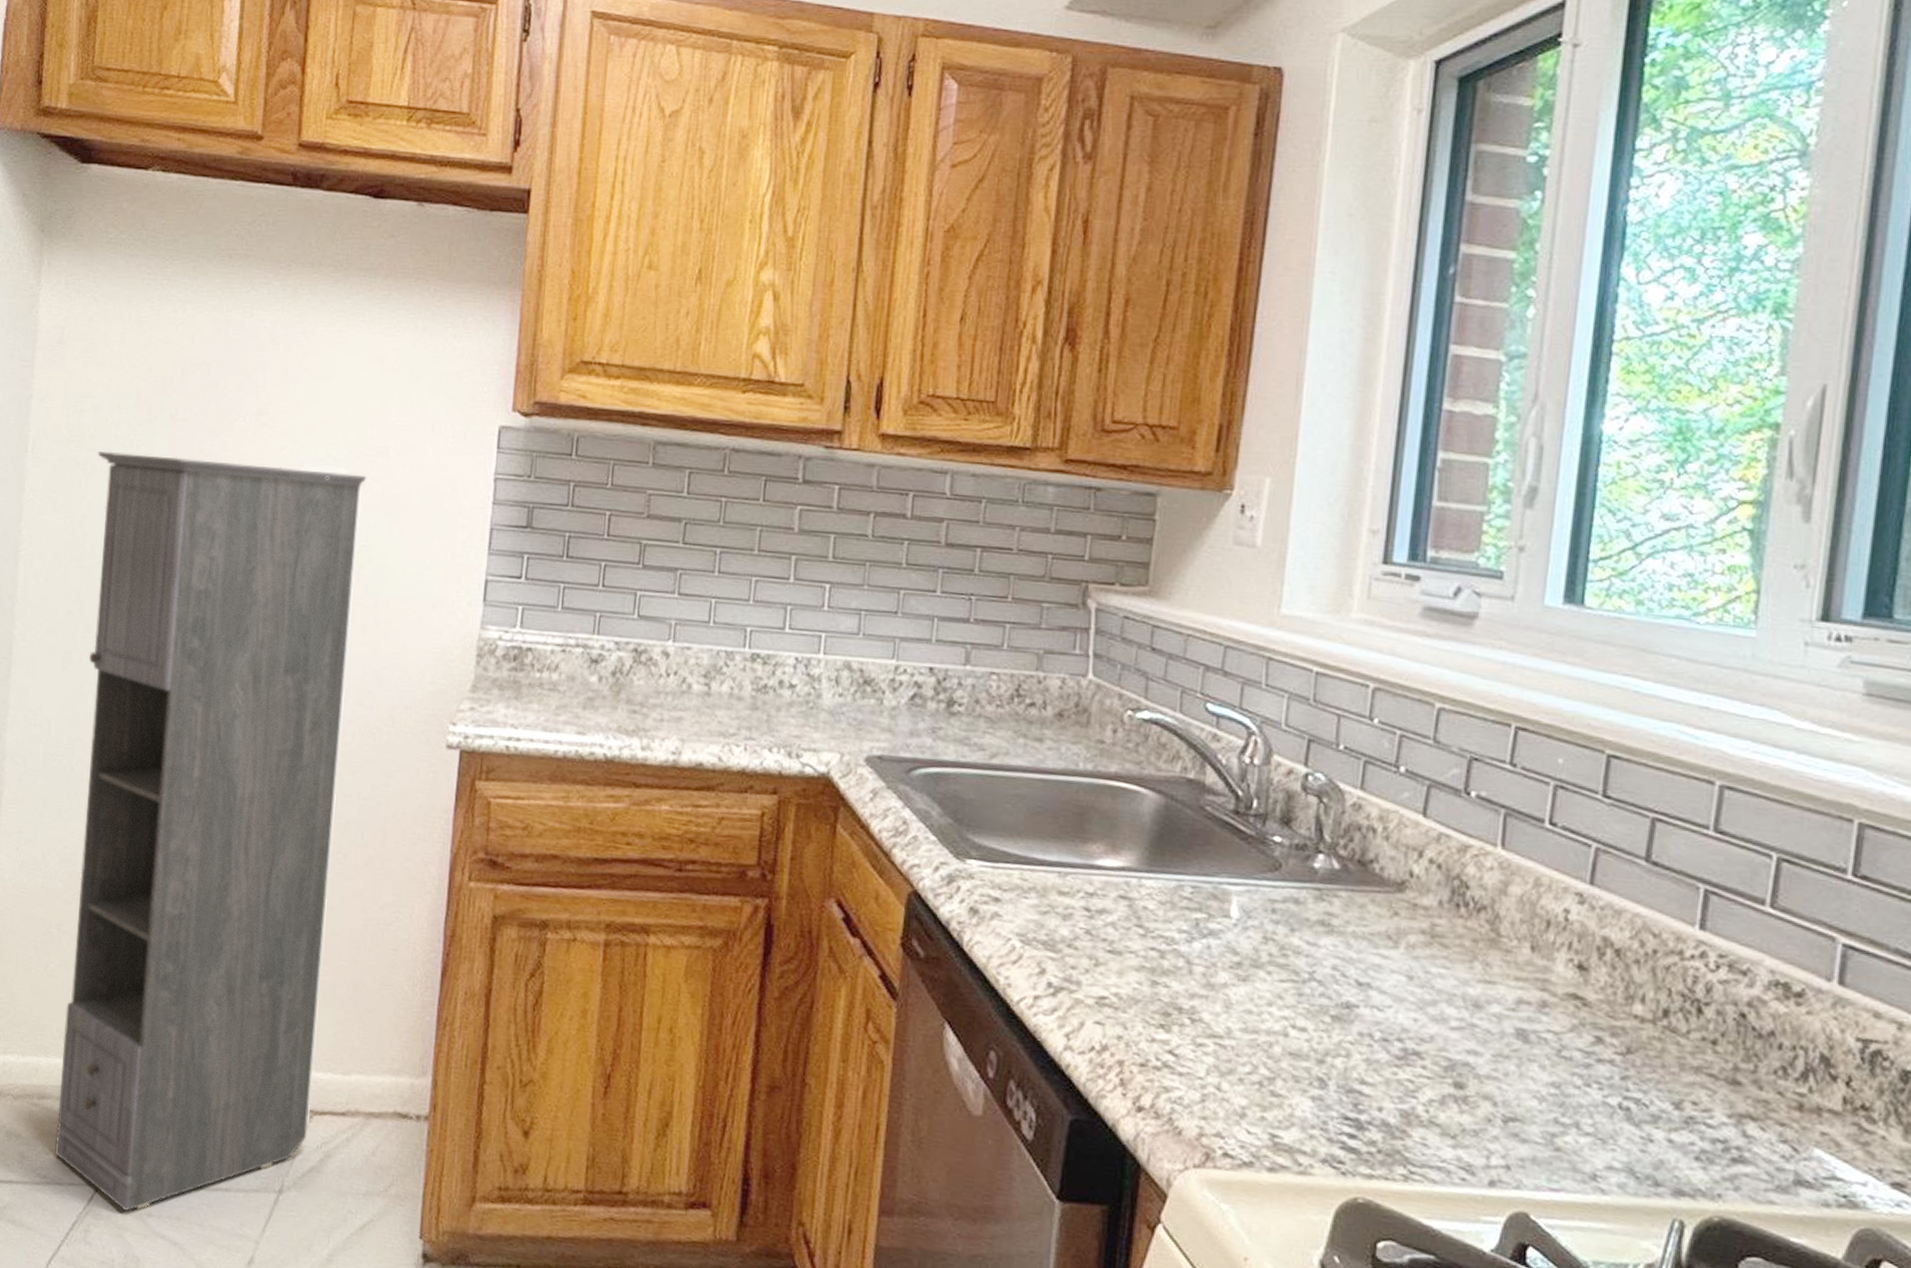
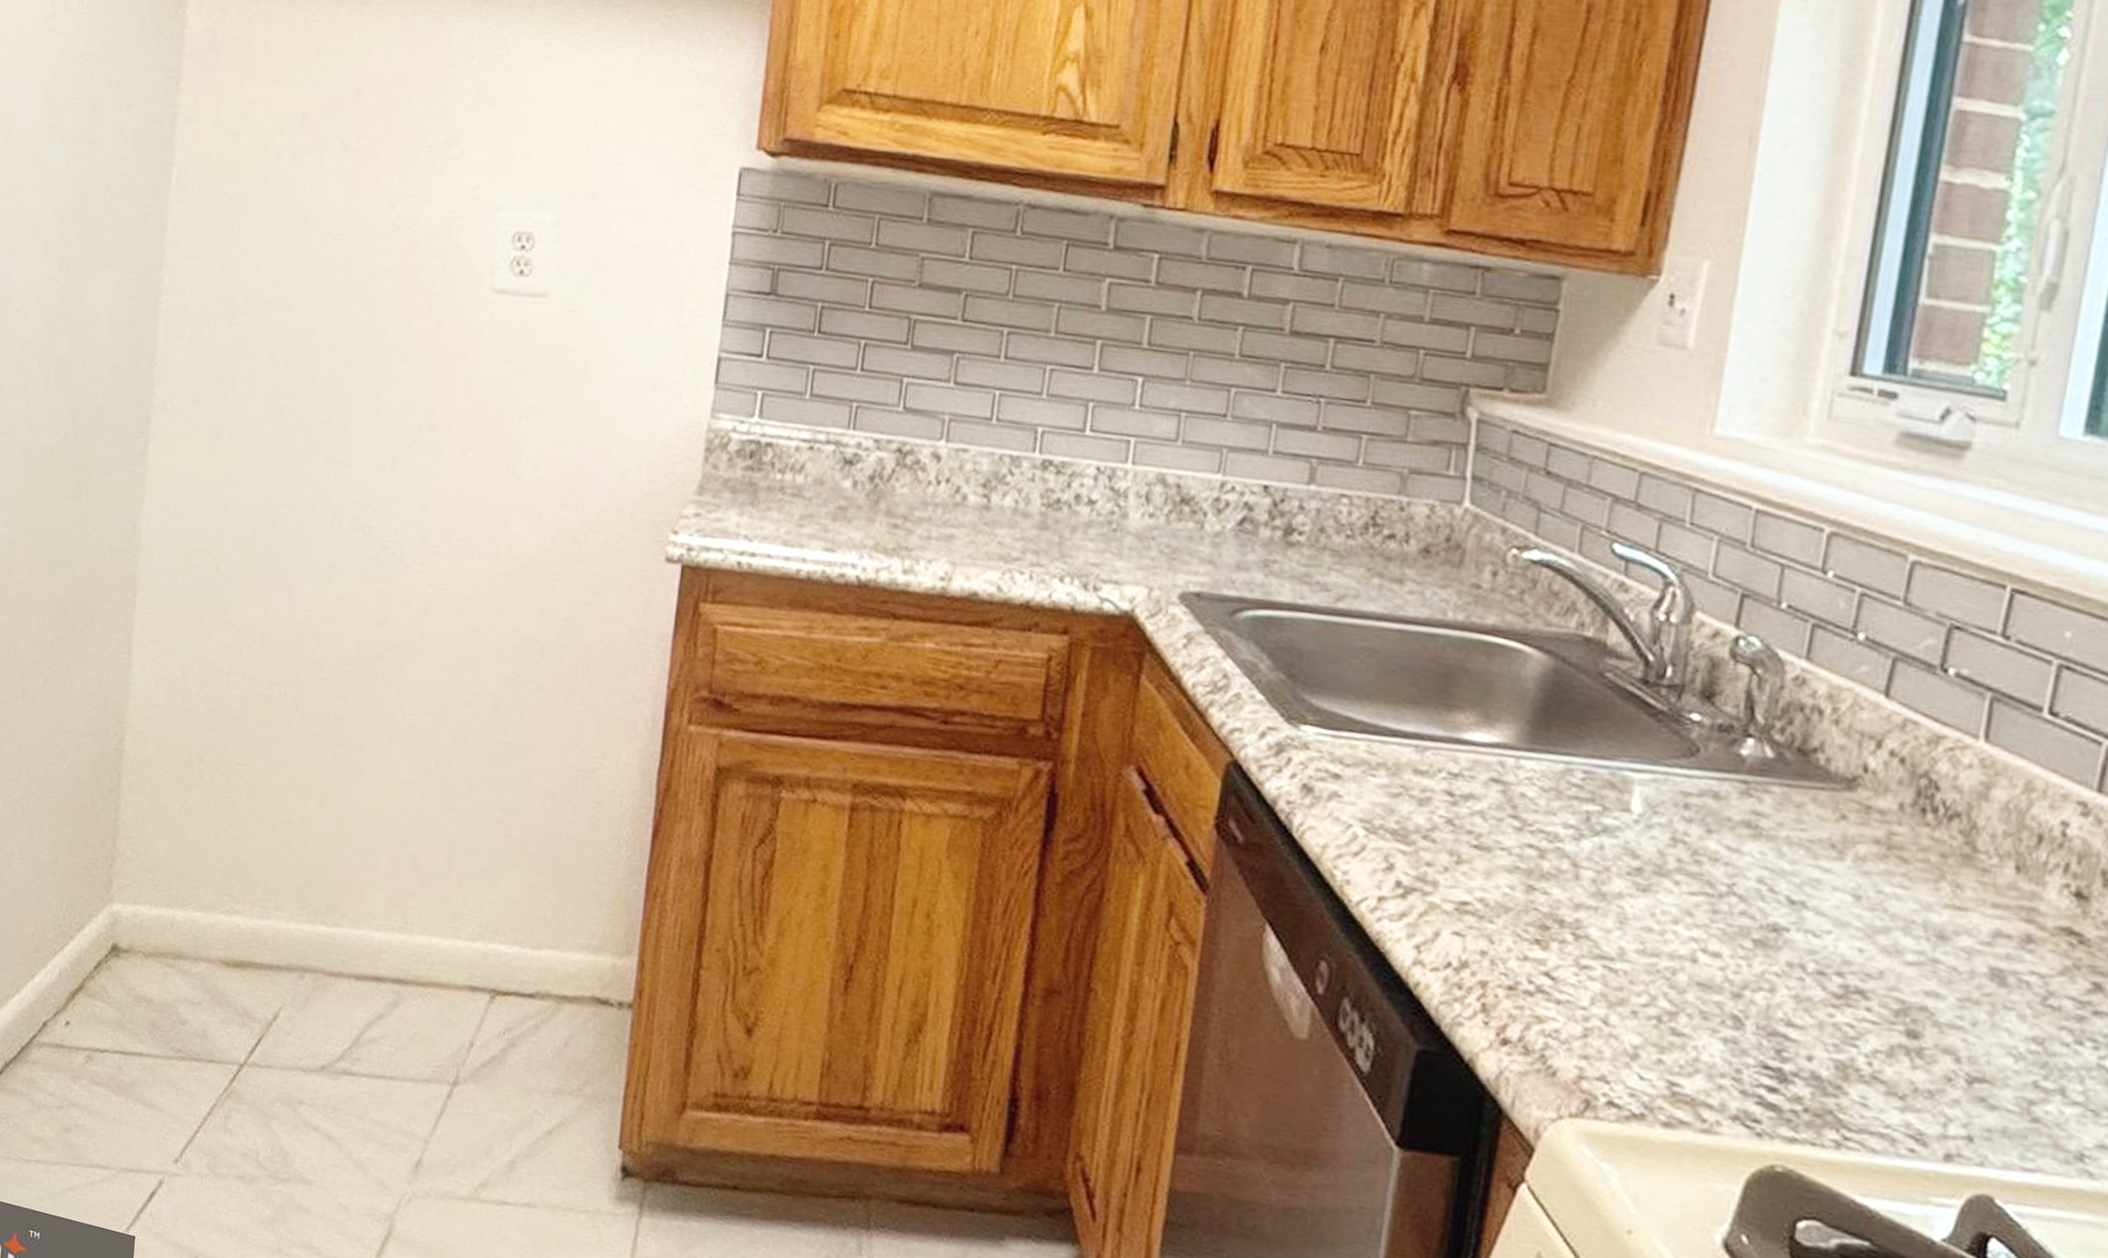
storage cabinet: present [54,451,367,1211] -> none [191,184,577,1096]

